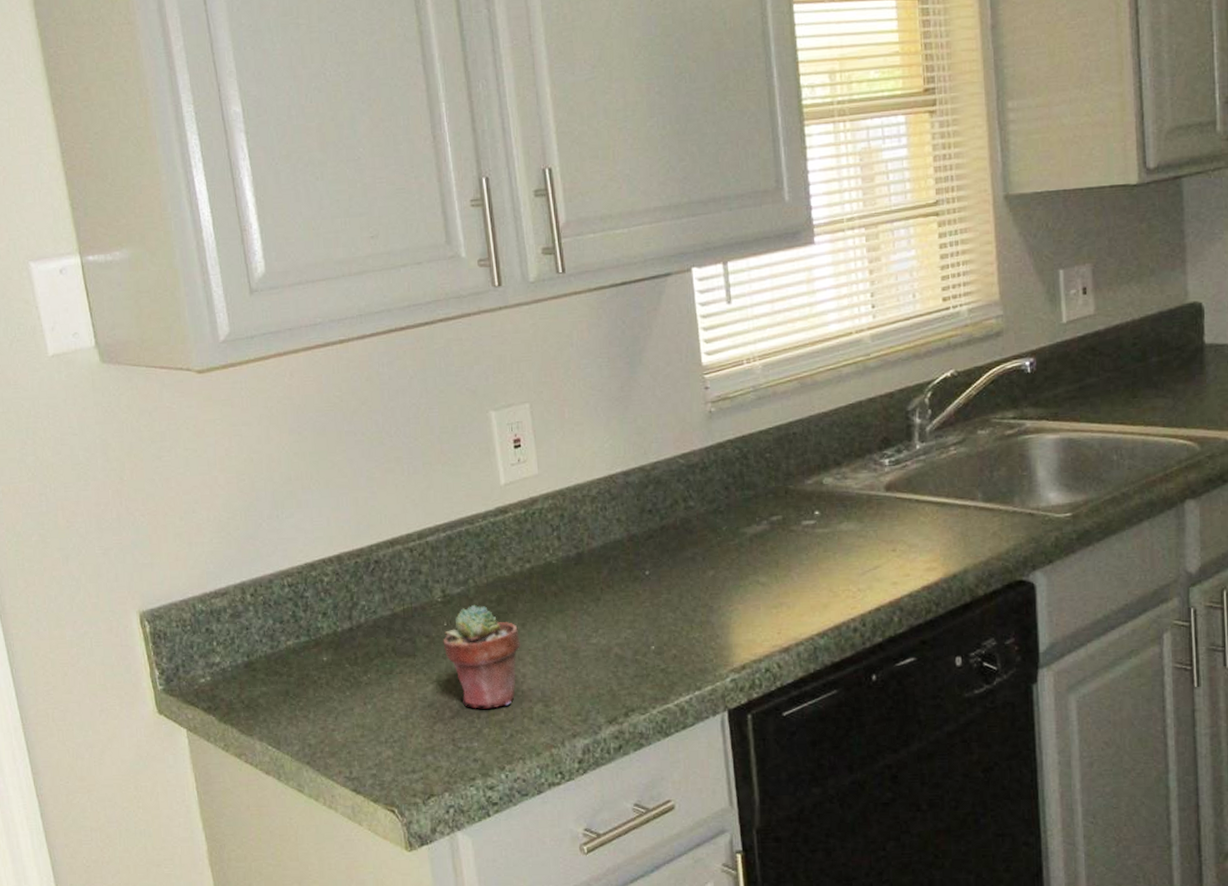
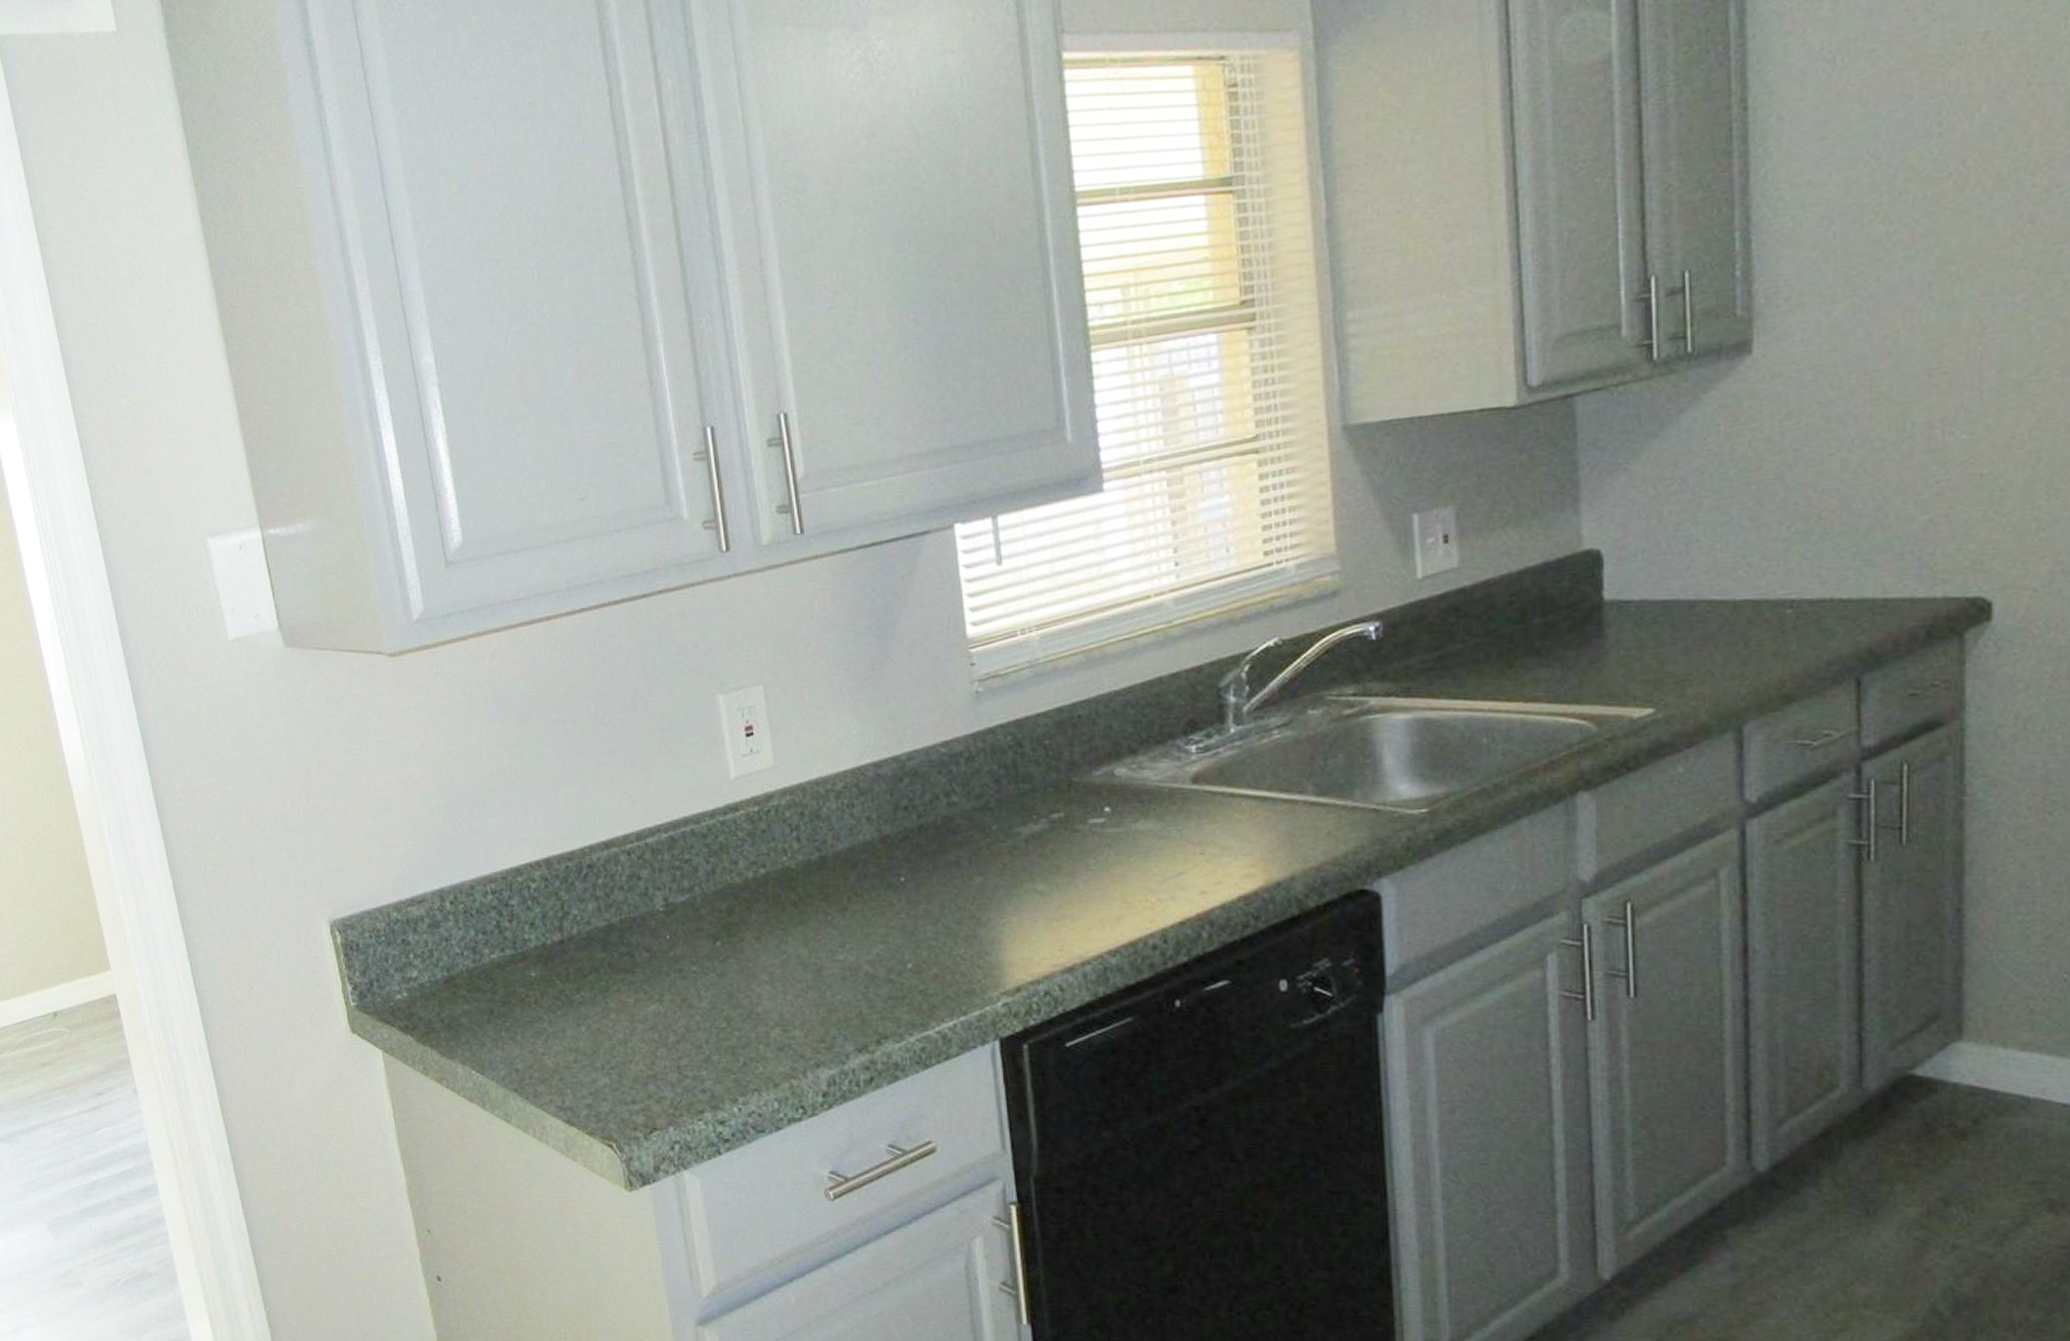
potted succulent: present [443,604,521,709] -> none [665,914,756,1033]

